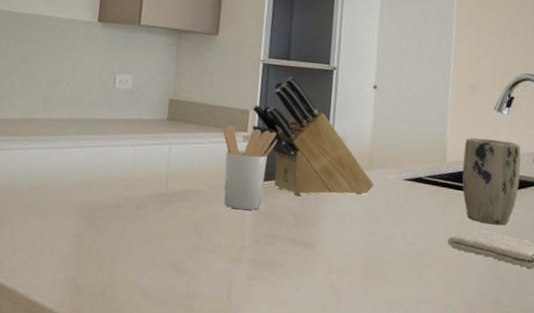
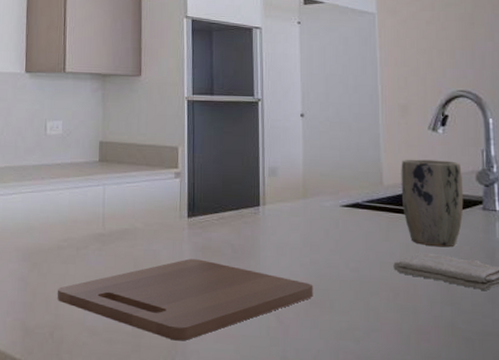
cutting board: none [112,223,370,306] -> present [58,258,313,341]
utensil holder: present [223,124,278,211] -> none [154,162,209,246]
knife block: present [252,76,374,196] -> none [181,110,311,228]

